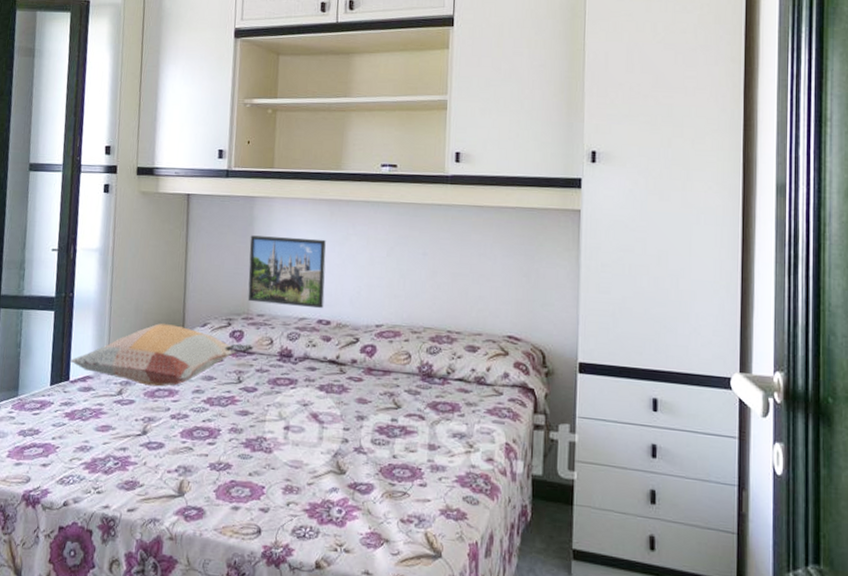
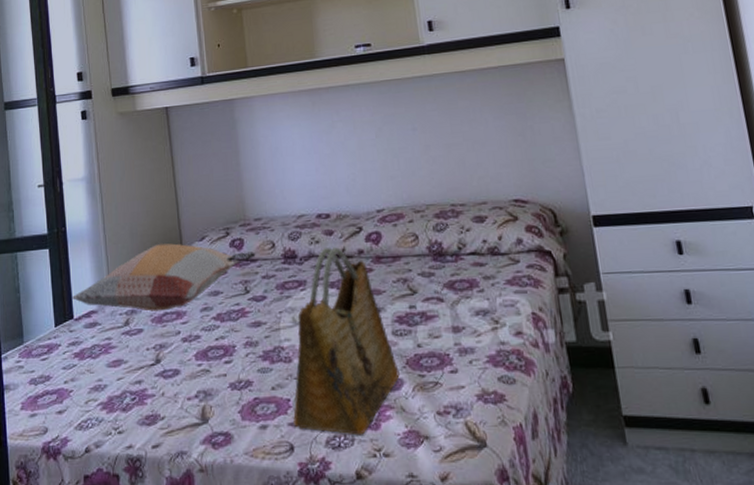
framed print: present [247,235,326,309] -> none [235,131,321,207]
grocery bag: none [265,351,372,530] -> present [293,247,400,435]

